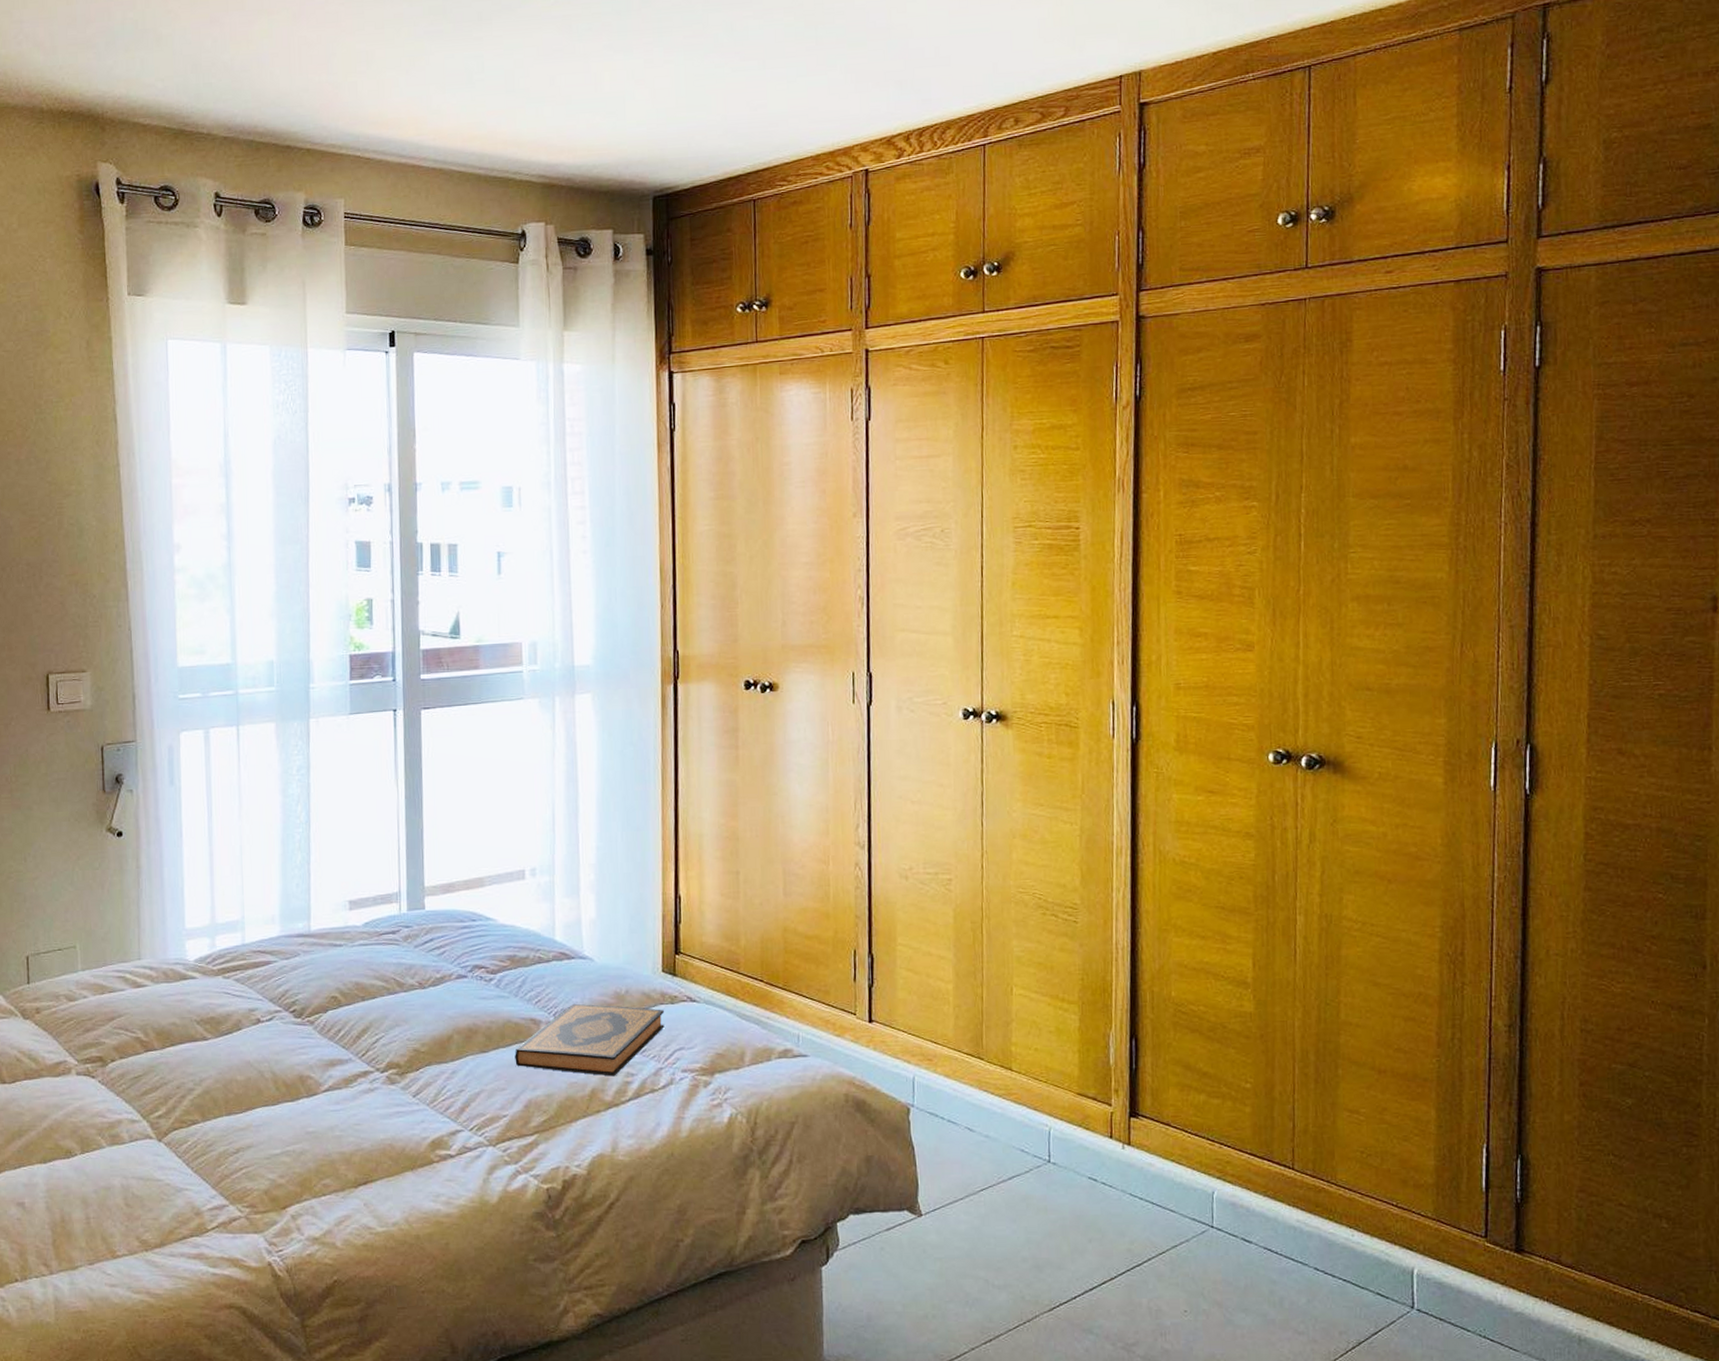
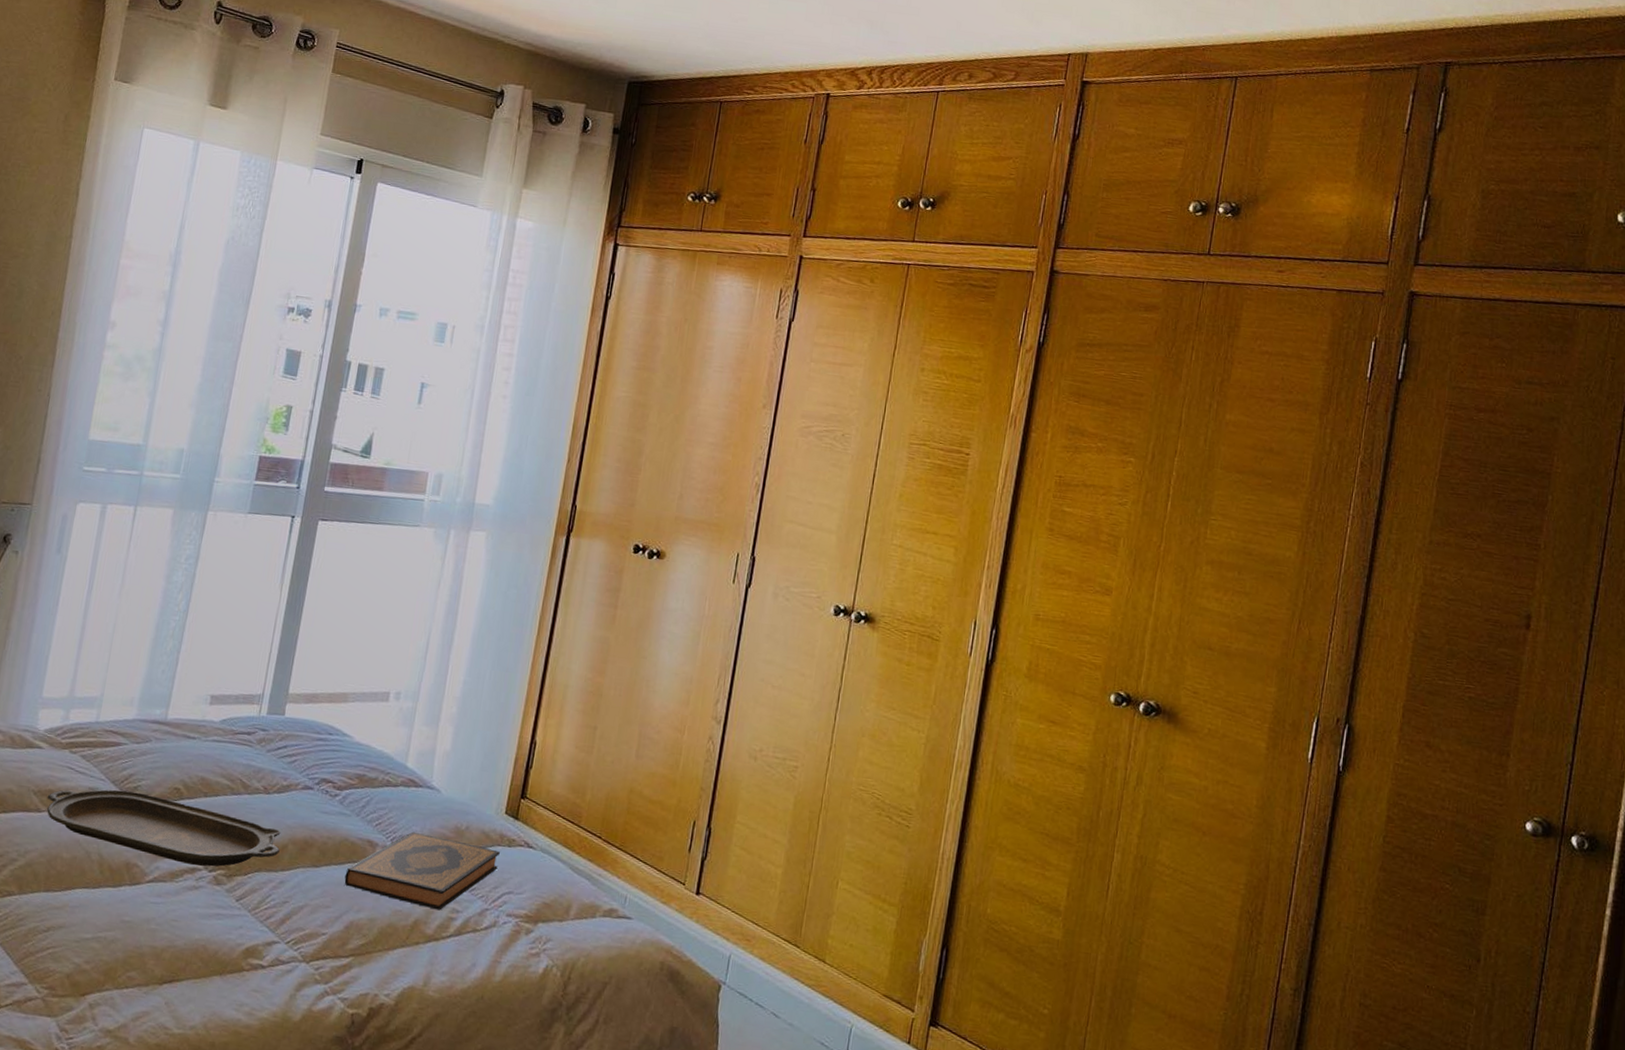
serving tray: none [210,1006,446,1068] -> present [47,789,281,867]

